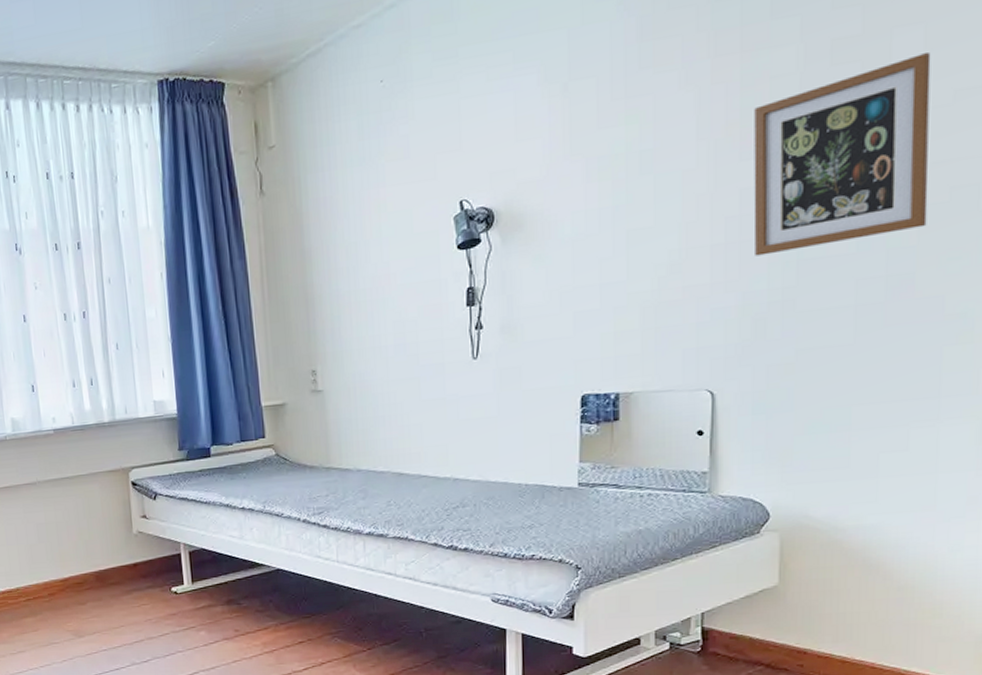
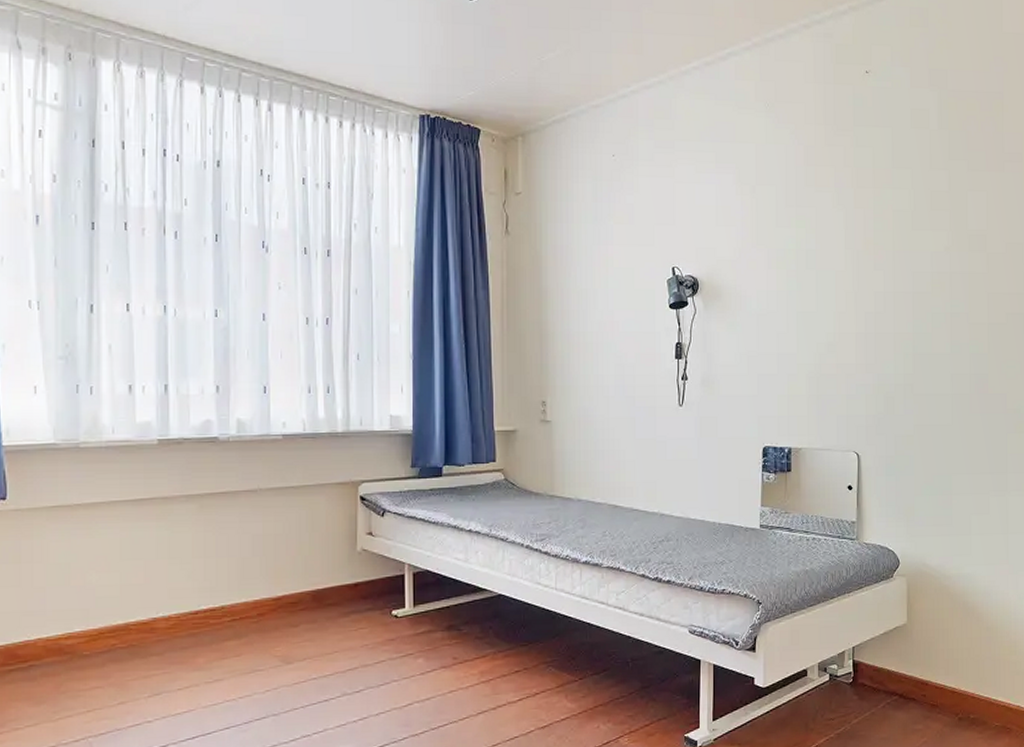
picture frame: present [753,51,931,256] -> none [883,212,994,347]

